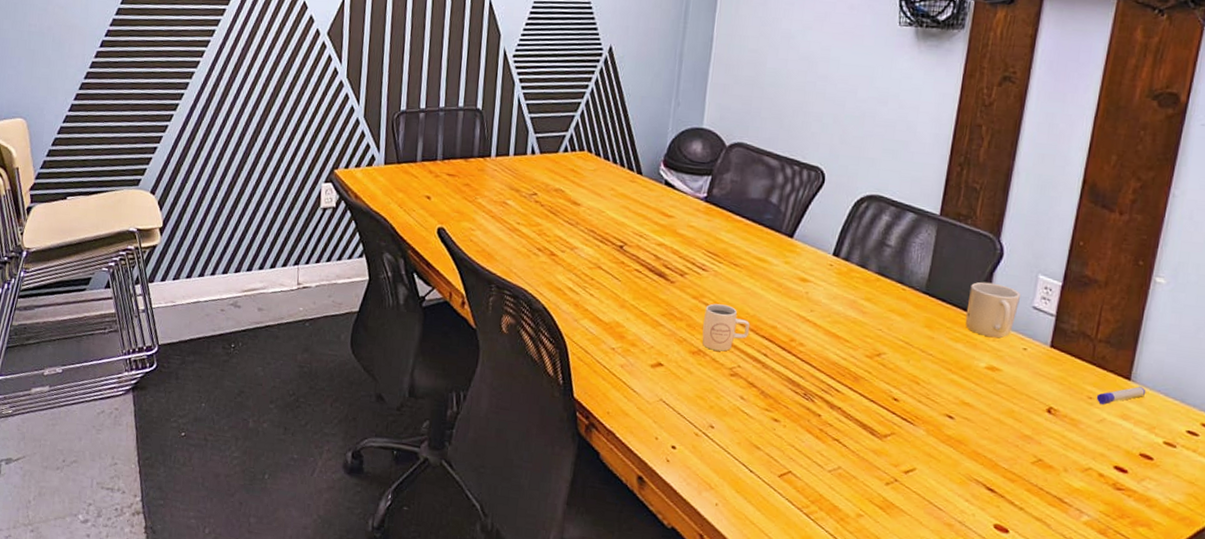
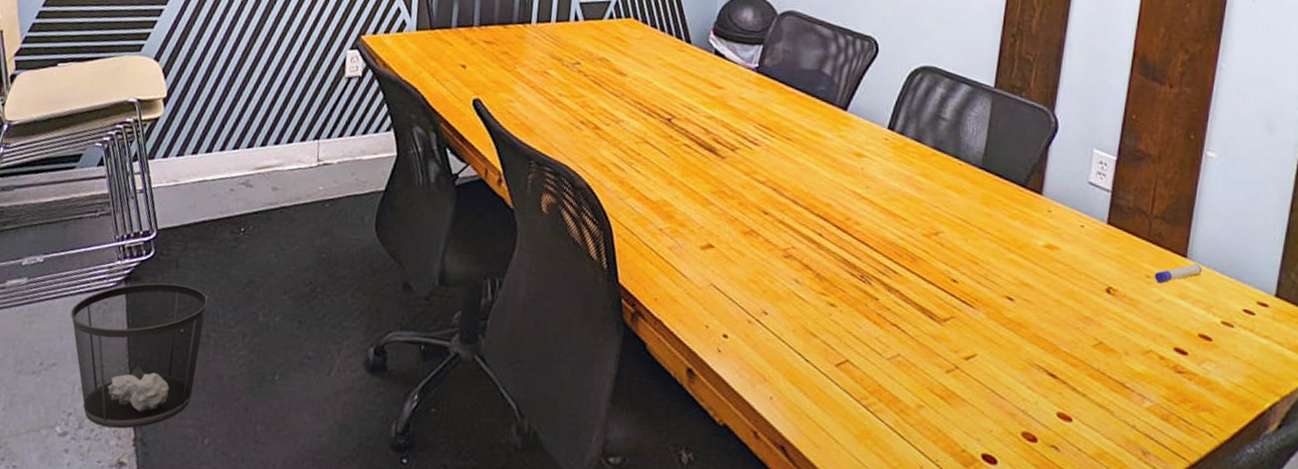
waste bin: none [86,391,205,518] -> present [70,282,209,429]
mug: present [702,303,751,352] -> none [754,180,805,232]
mug: present [965,281,1022,338] -> none [1022,156,1077,215]

